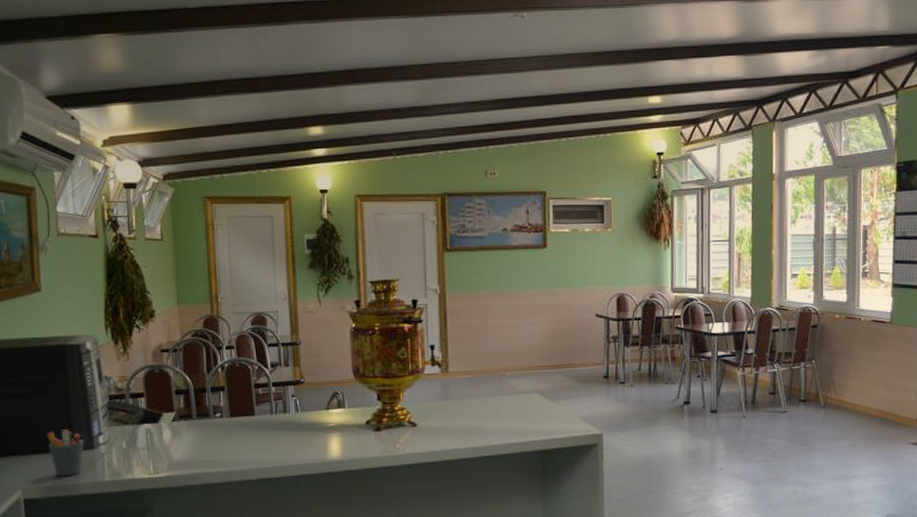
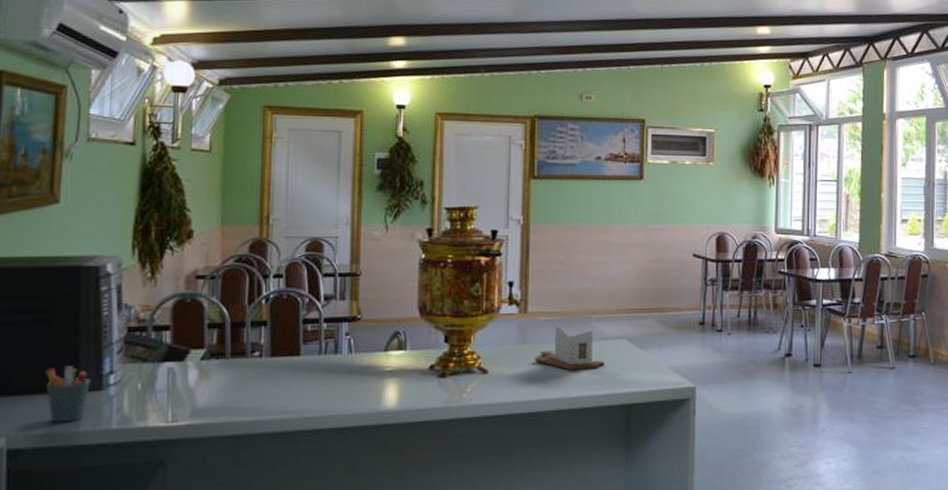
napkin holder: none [457,381,519,422] -> present [534,324,604,371]

